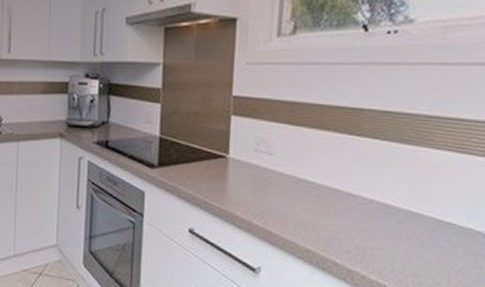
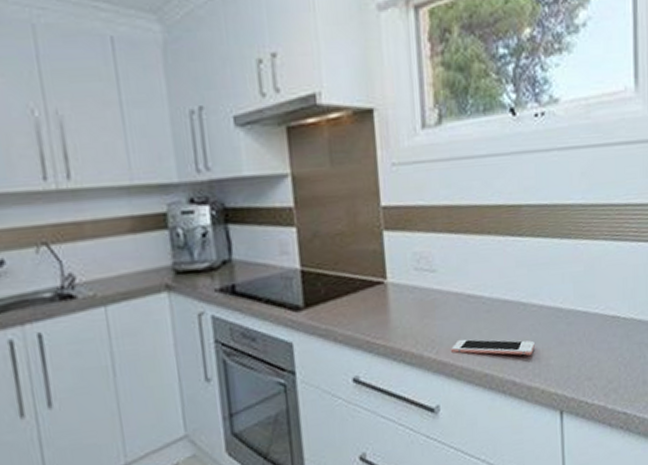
cell phone: none [278,215,361,242] -> present [451,339,535,356]

